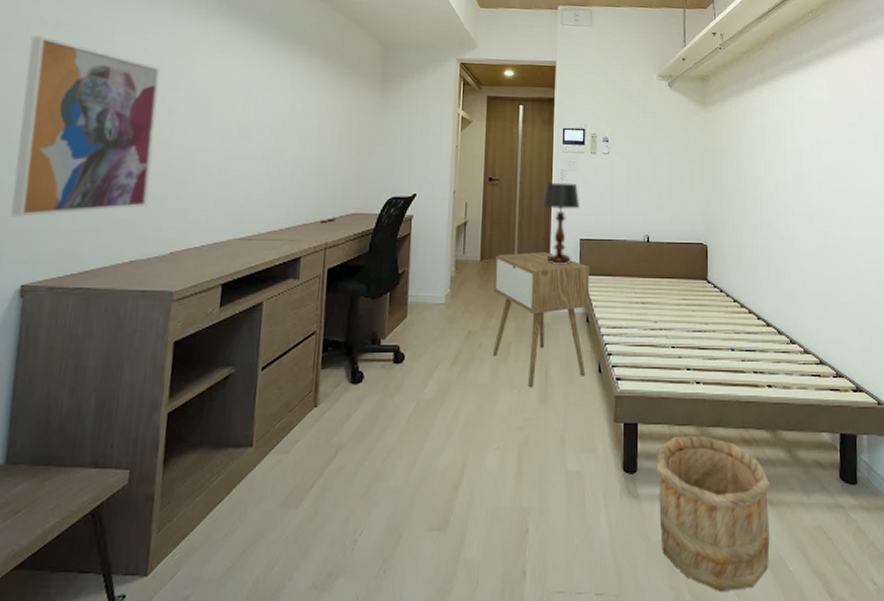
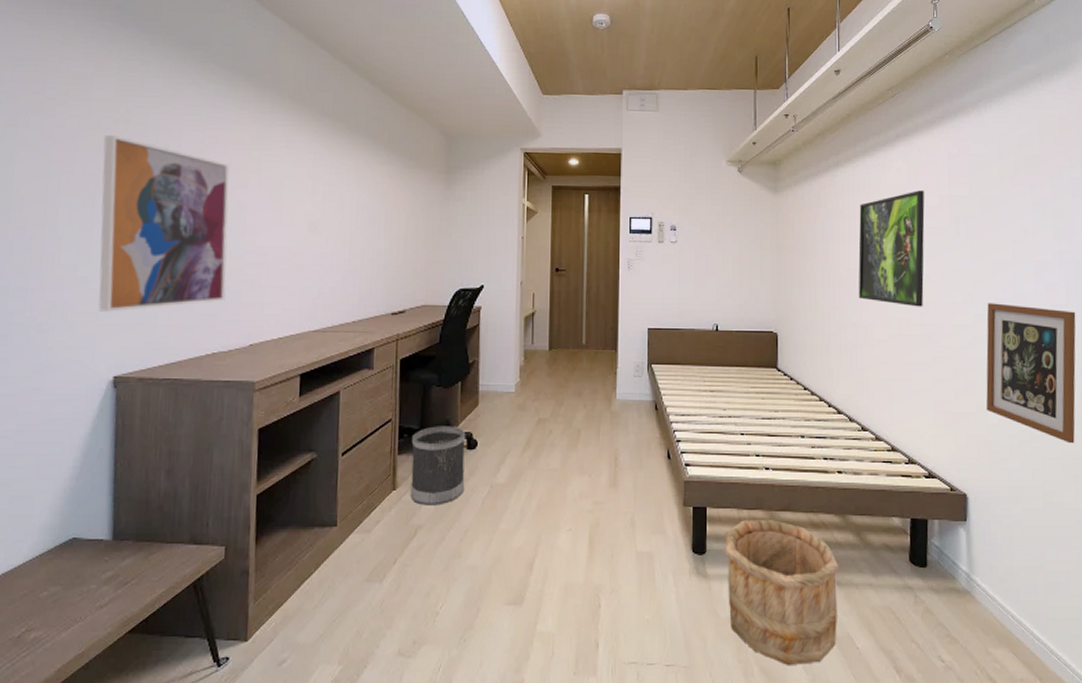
wastebasket: none [332,339,393,423] -> present [410,426,466,505]
nightstand: present [493,252,590,387] -> none [563,341,659,472]
table lamp: present [542,182,580,264] -> none [609,272,648,353]
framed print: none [784,108,847,221] -> present [858,190,925,307]

